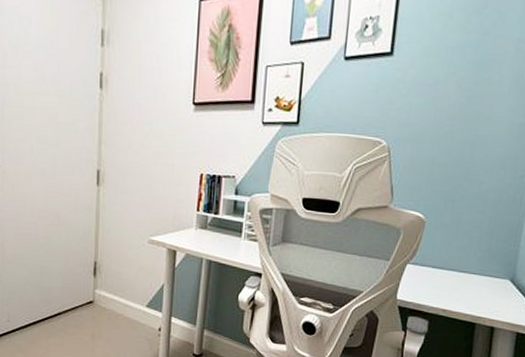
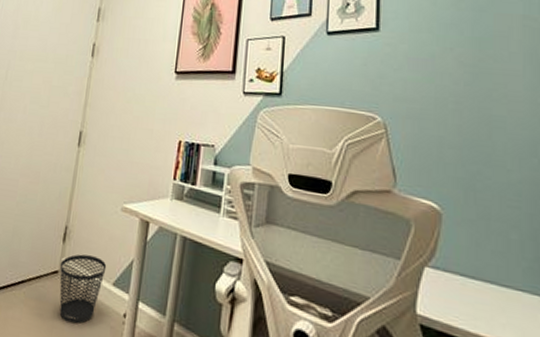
wastebasket: none [93,285,139,342] -> present [59,254,107,324]

